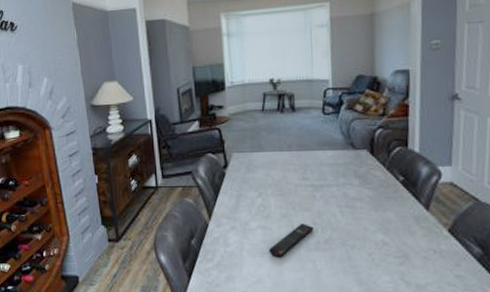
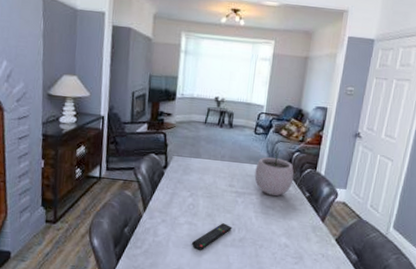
plant pot: none [331,128,381,185] -> present [254,149,294,196]

